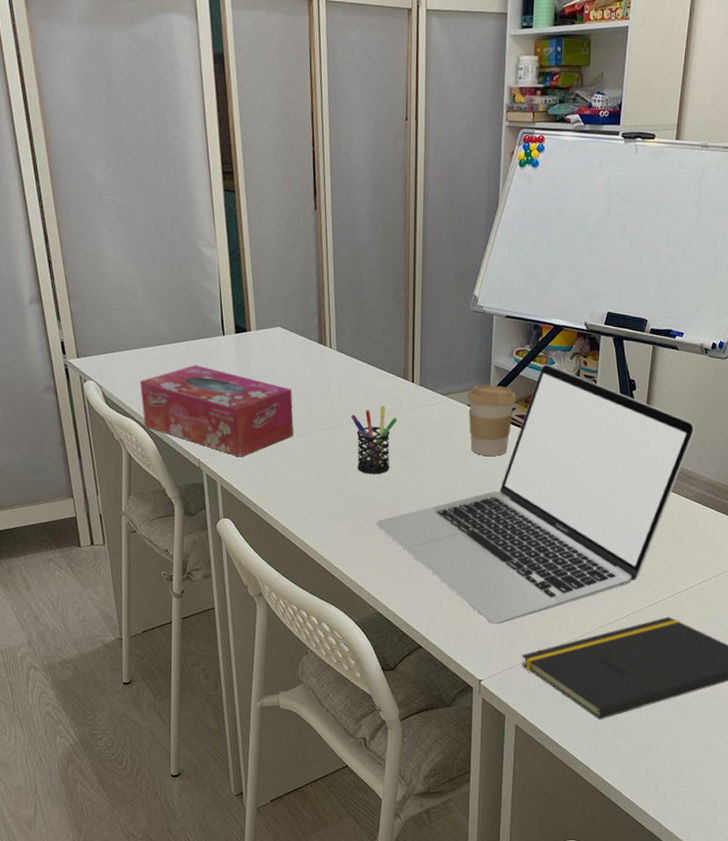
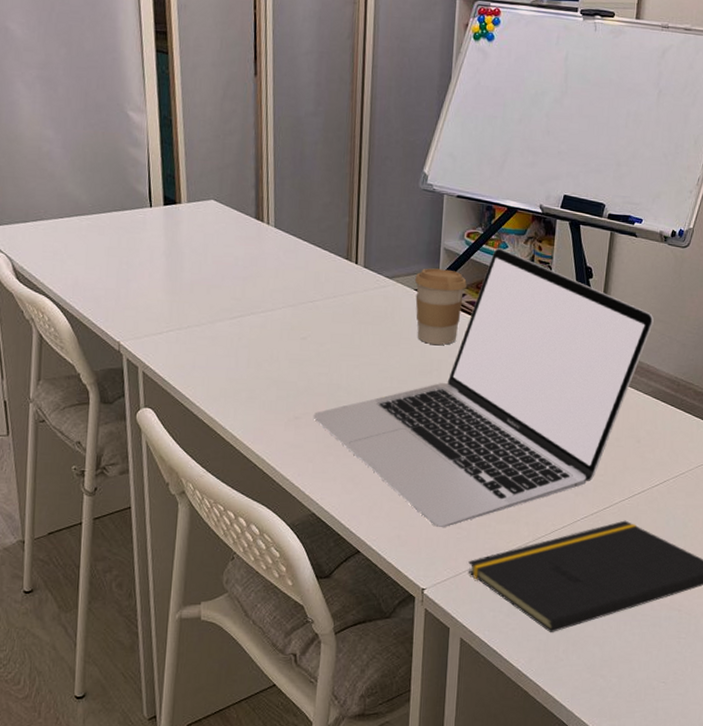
tissue box: present [139,365,294,457] -> none [54,238,226,341]
pen holder: present [350,406,398,474] -> none [287,288,339,362]

